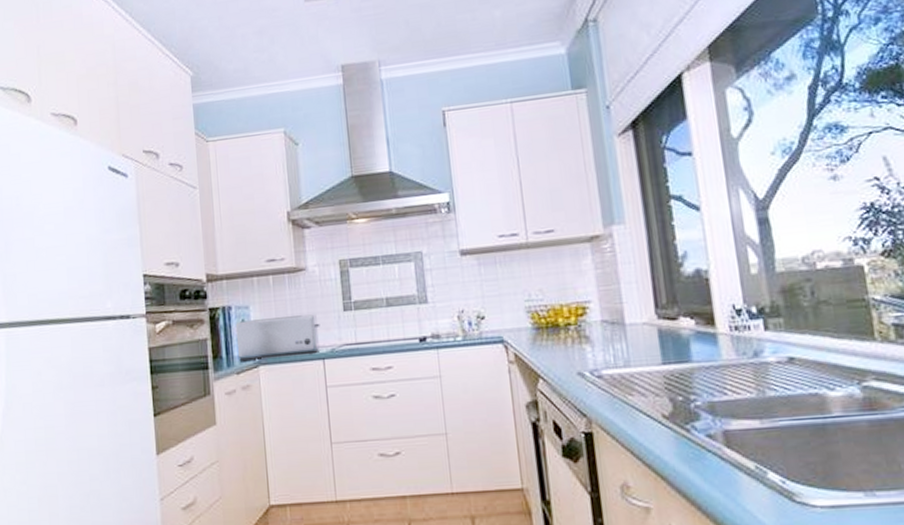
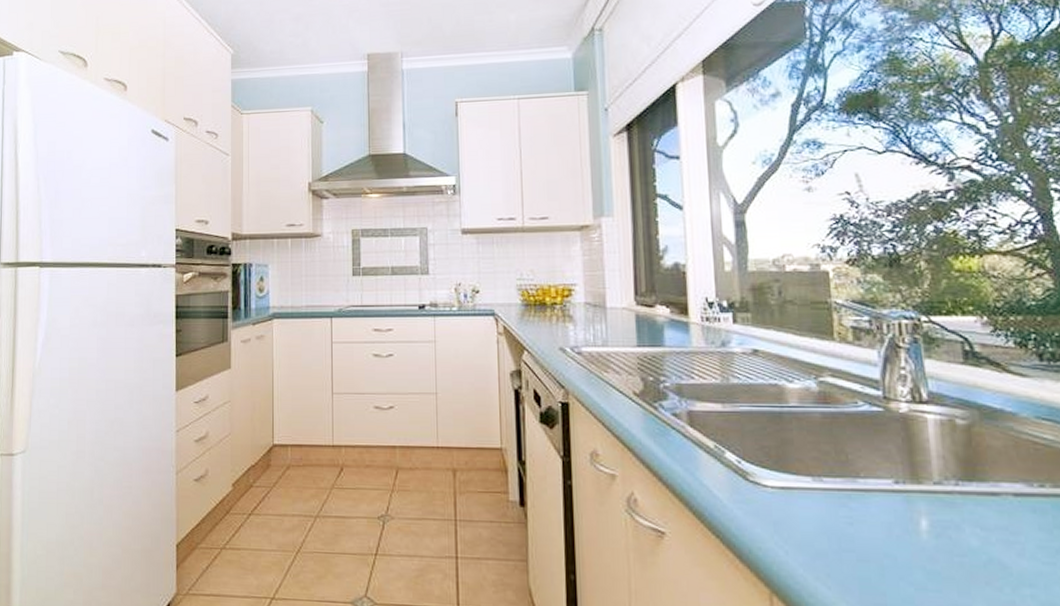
toaster: present [236,314,320,362] -> none [256,276,331,314]

